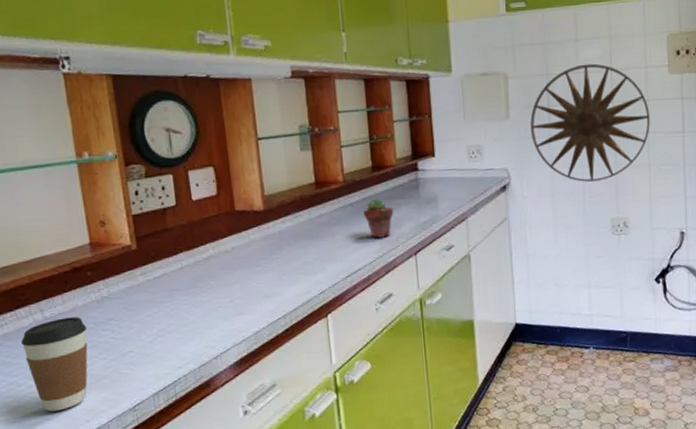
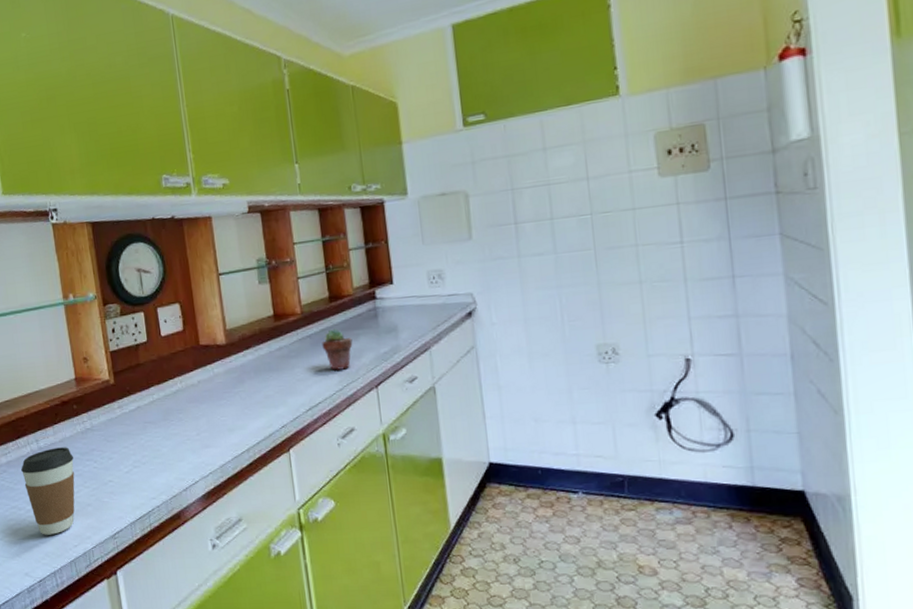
wall art: present [530,63,650,182] -> none [496,172,639,305]

